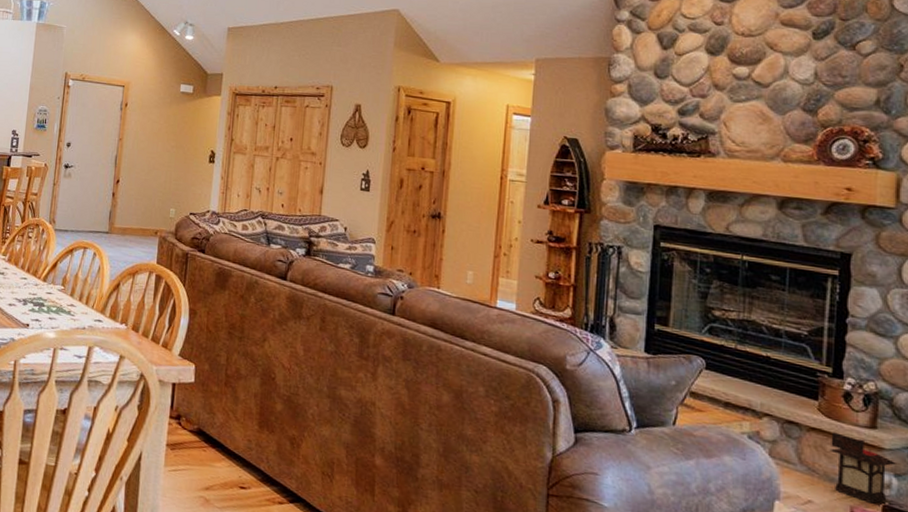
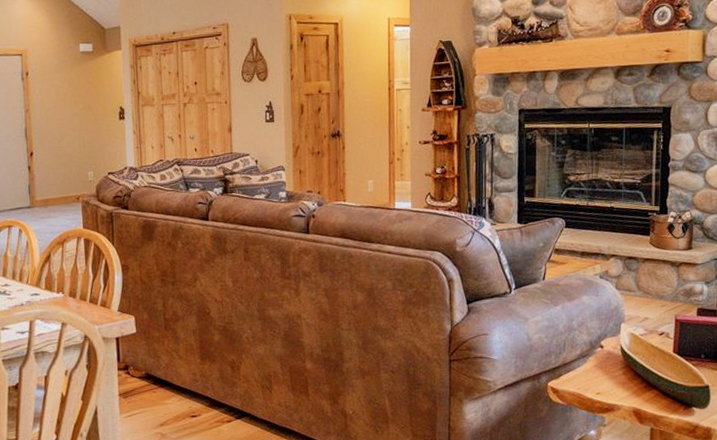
lantern: present [829,432,898,504] -> none [659,258,707,310]

